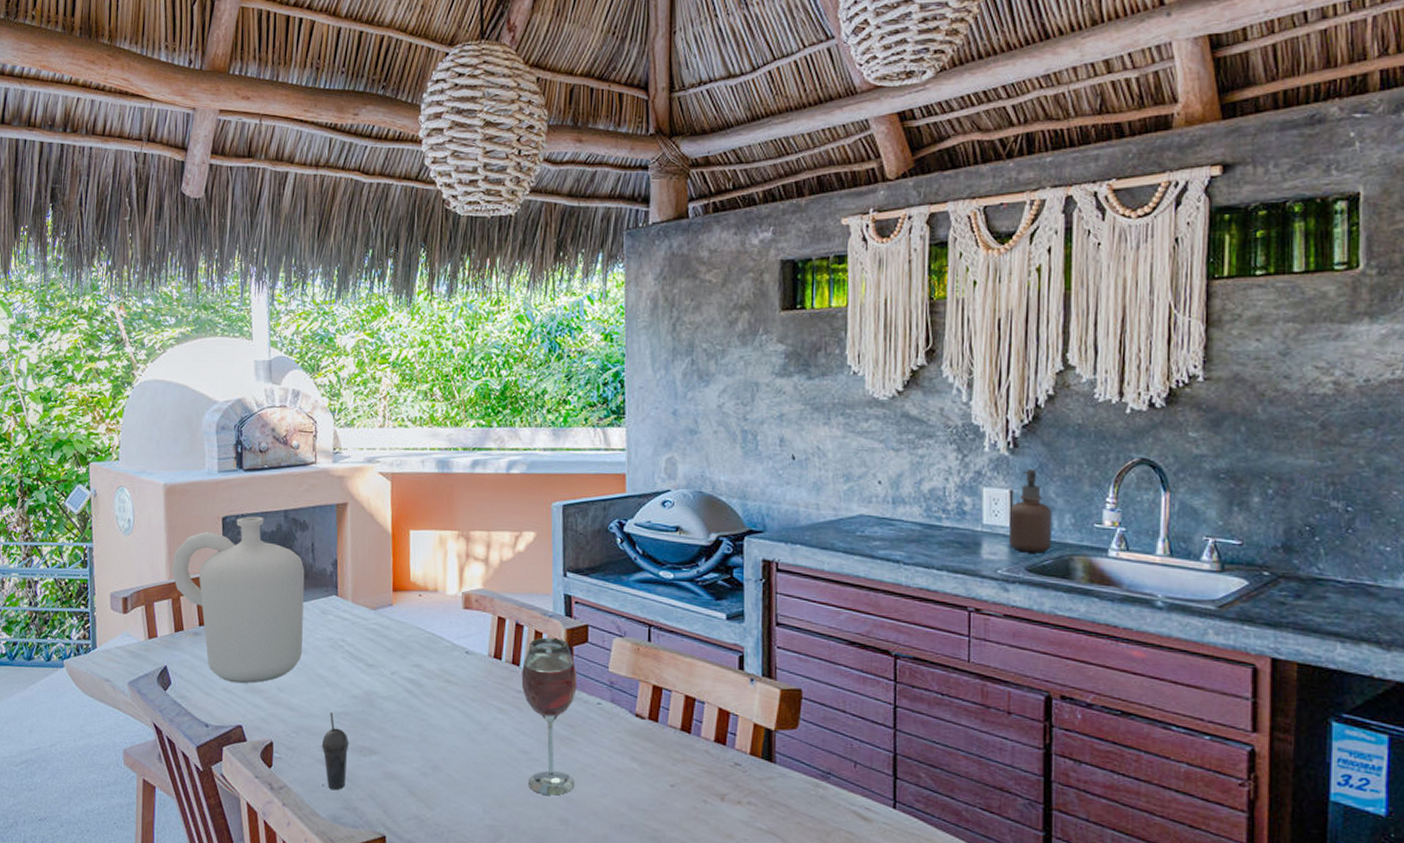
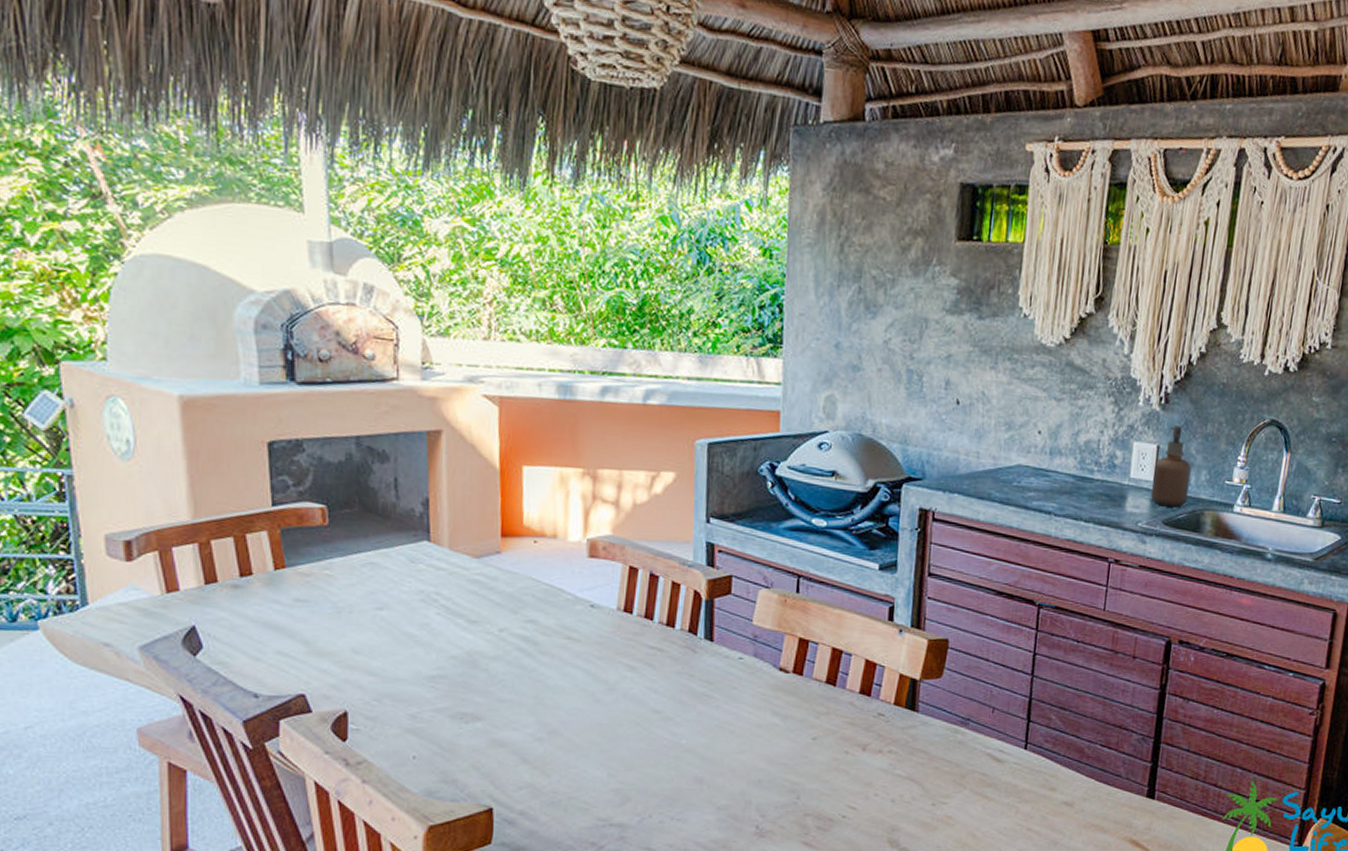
water jug: present [171,516,305,684] -> none [196,442,386,646]
beverage cup: present [321,713,350,790] -> none [411,676,447,763]
wineglass: present [521,637,577,796] -> none [654,589,718,755]

